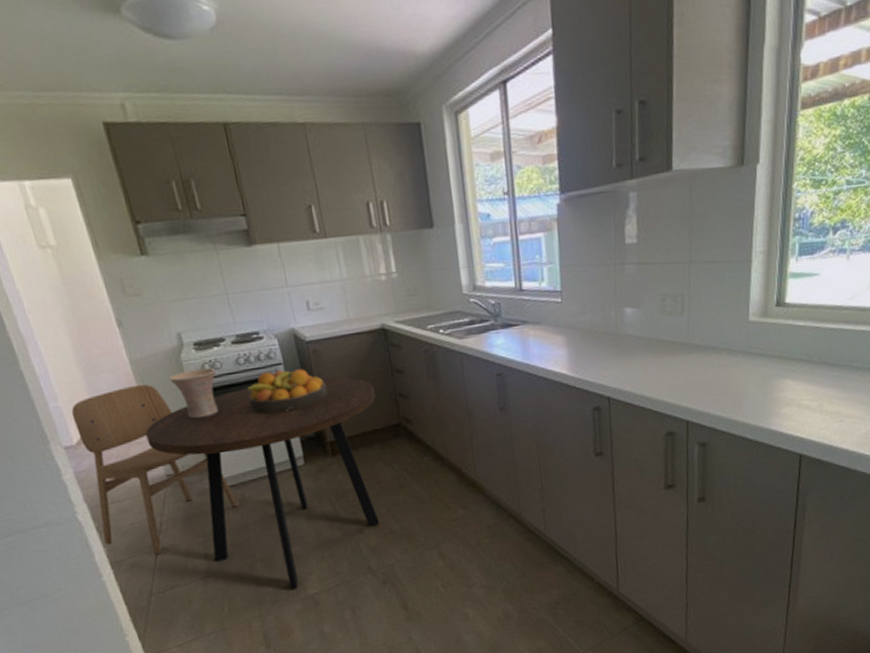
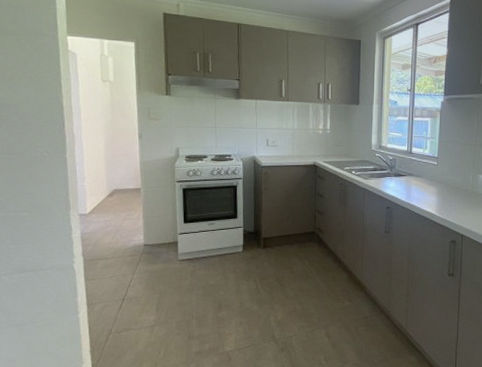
dining chair: present [71,384,239,554] -> none [88,178,190,302]
dining table: present [145,376,380,589] -> none [137,192,301,345]
vase: present [169,367,219,420] -> none [163,173,197,208]
fruit bowl: present [246,369,328,414] -> none [214,182,269,211]

